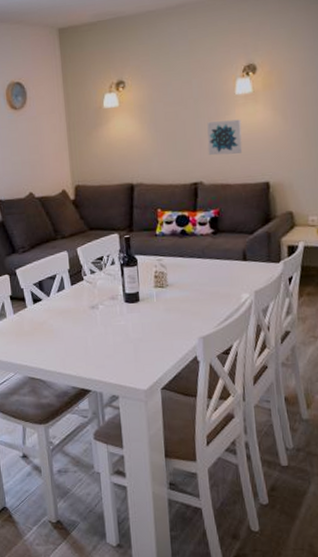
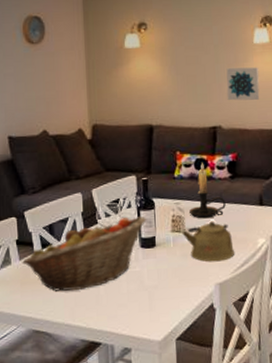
fruit basket: none [16,273,130,343] -> present [22,216,147,292]
kettle: none [165,276,217,317] -> present [182,221,234,262]
candle holder: none [172,220,208,275] -> present [189,163,226,219]

